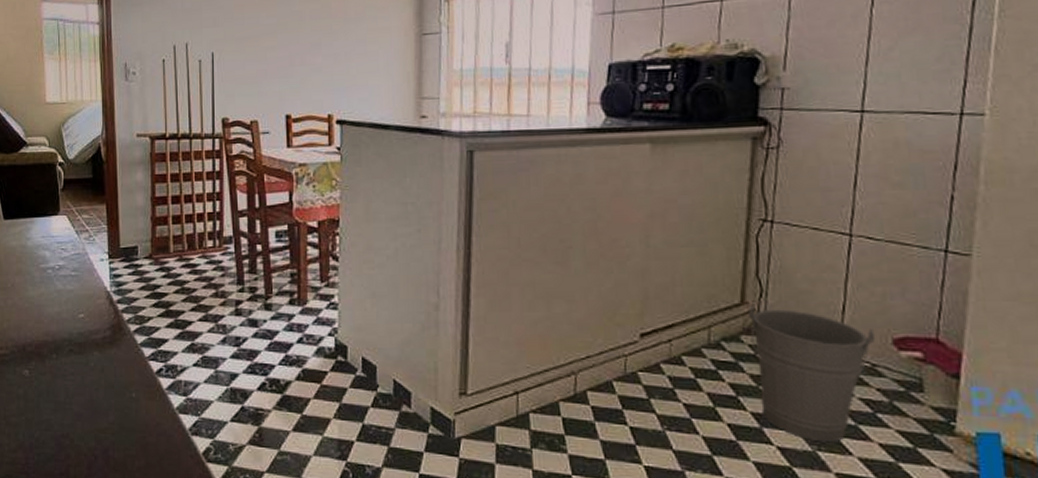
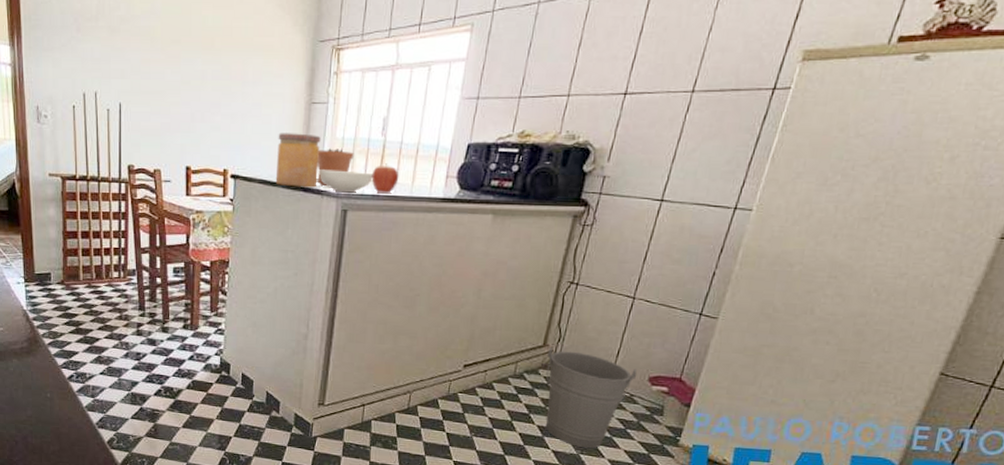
jar: none [387,68,436,129] -> present [275,133,321,188]
planter: none [433,81,476,126] -> present [317,148,354,187]
bowl: none [436,105,501,131] -> present [318,169,374,193]
fruit: none [498,94,531,129] -> present [371,163,399,194]

